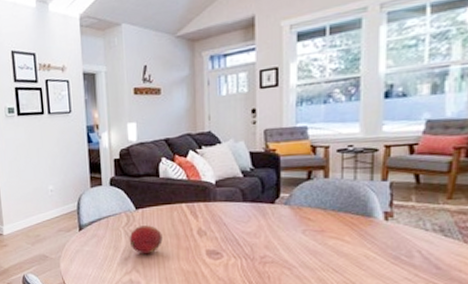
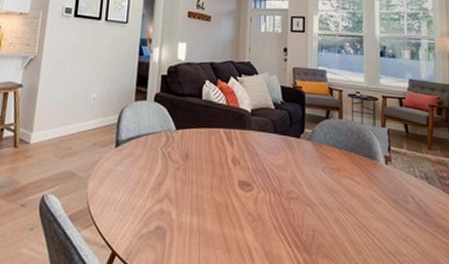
fruit: present [129,225,163,254] -> none [165,148,199,181]

